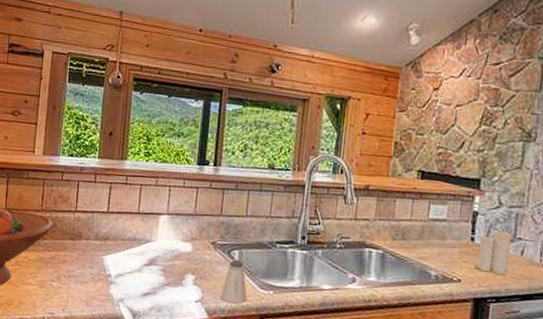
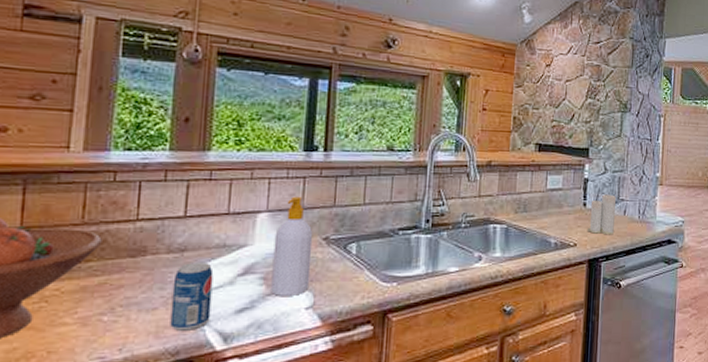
beverage can: none [96,250,127,304] -> present [170,263,214,331]
soap bottle: none [169,203,203,289] -> present [271,196,313,296]
saltshaker: present [220,260,247,304] -> none [335,255,367,304]

